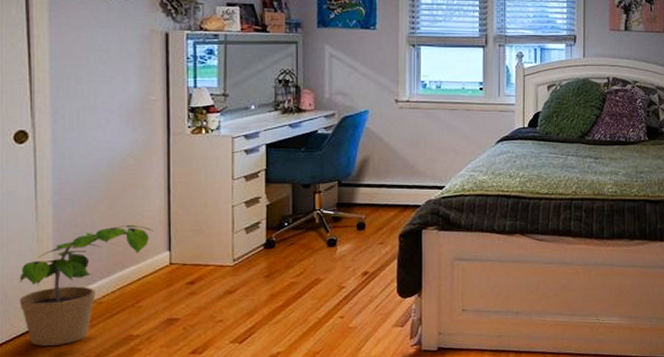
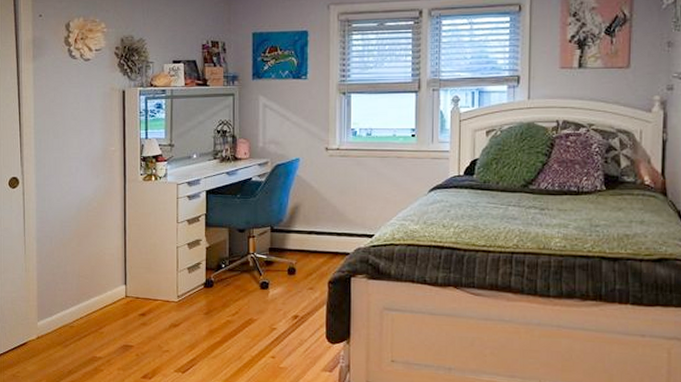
potted plant: present [19,224,154,347] -> none [13,260,113,361]

